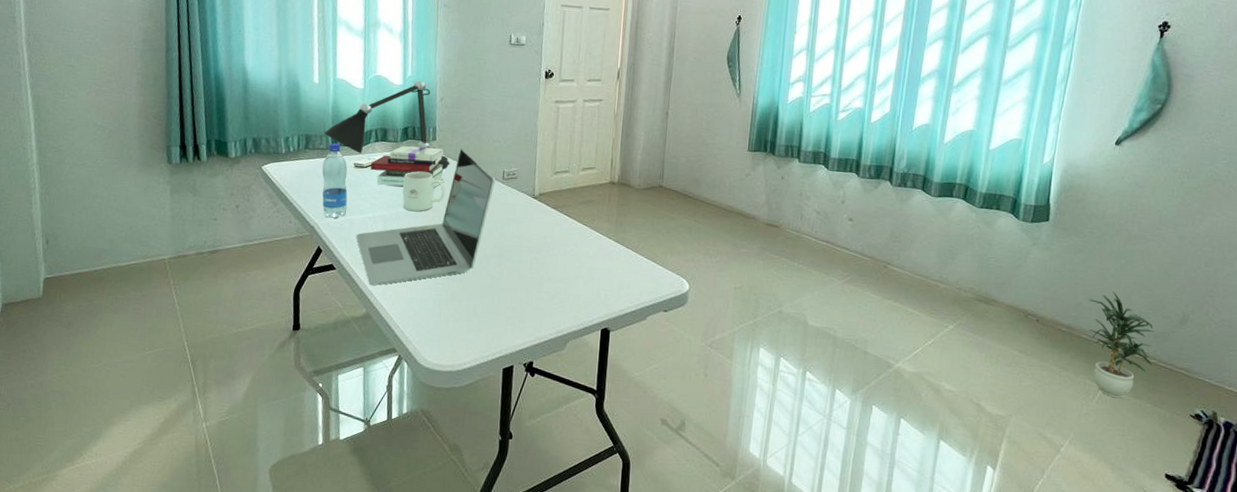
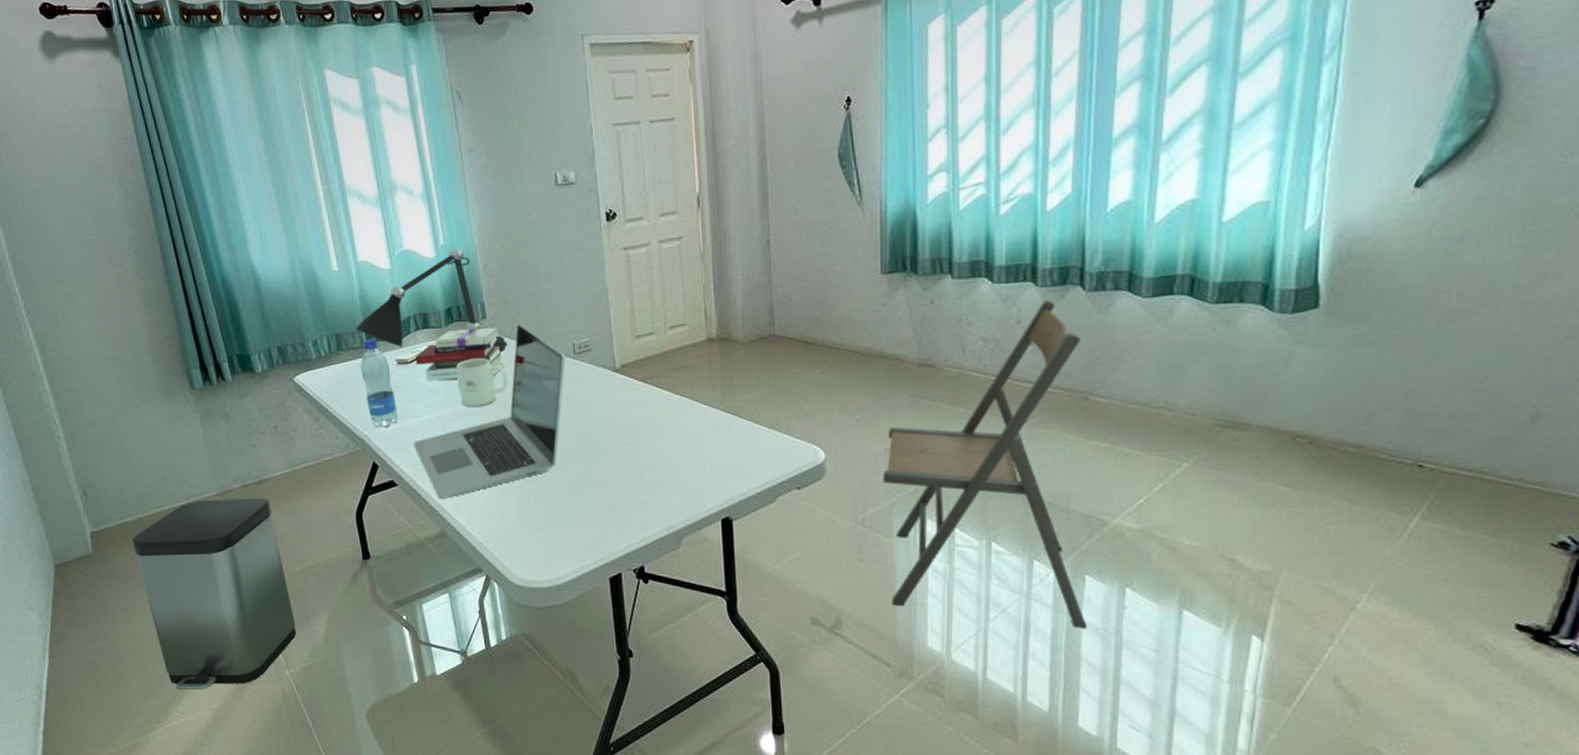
pedal bin: none [82,261,221,434] -> present [132,498,297,691]
folding chair: none [726,188,886,448] -> present [882,300,1087,628]
potted plant: present [1089,291,1154,399] -> none [1387,391,1490,533]

